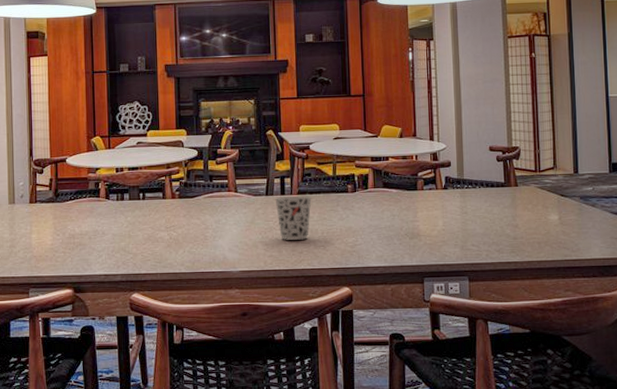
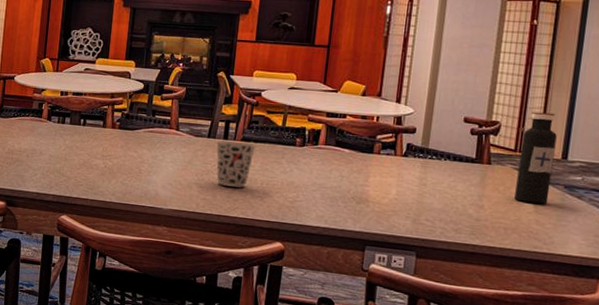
water bottle: none [539,133,569,216] -> present [514,111,557,204]

